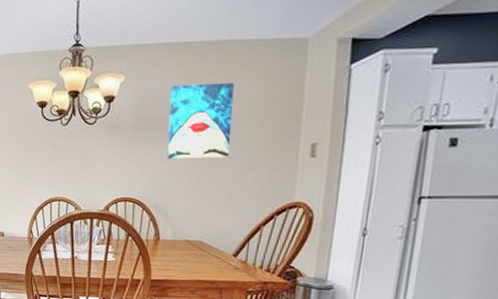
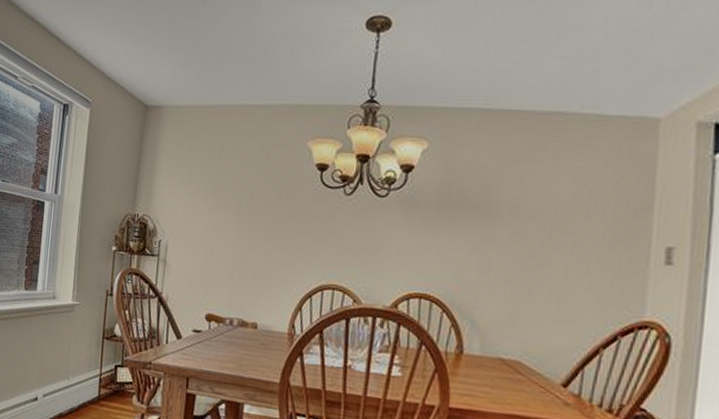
wall art: present [167,82,234,159] -> none [477,159,566,255]

